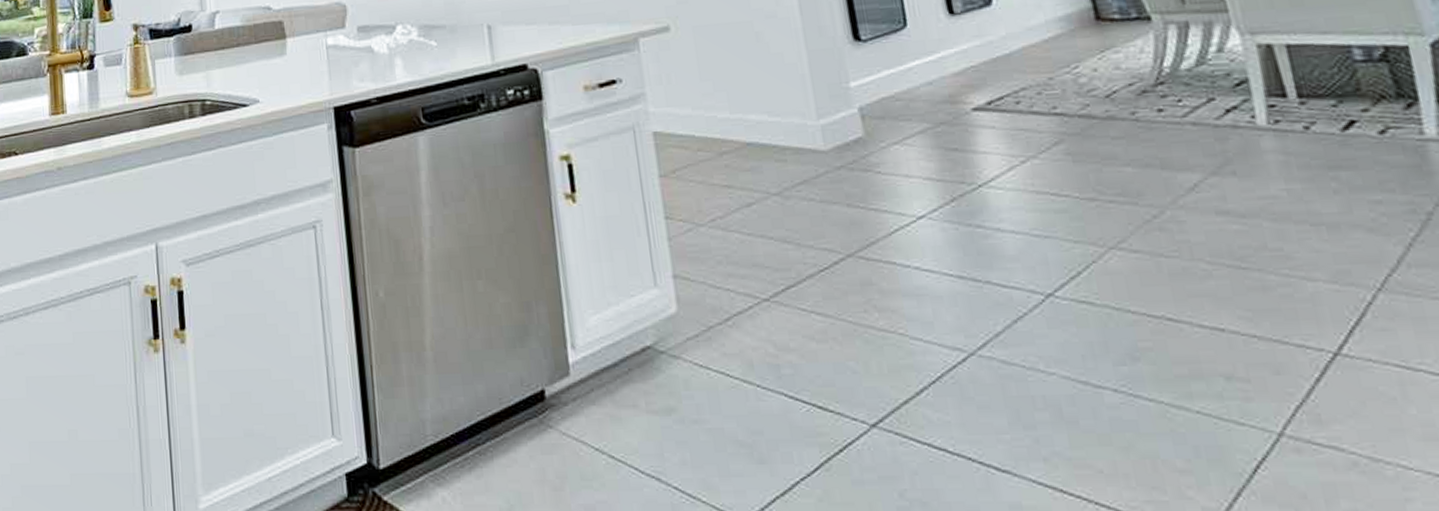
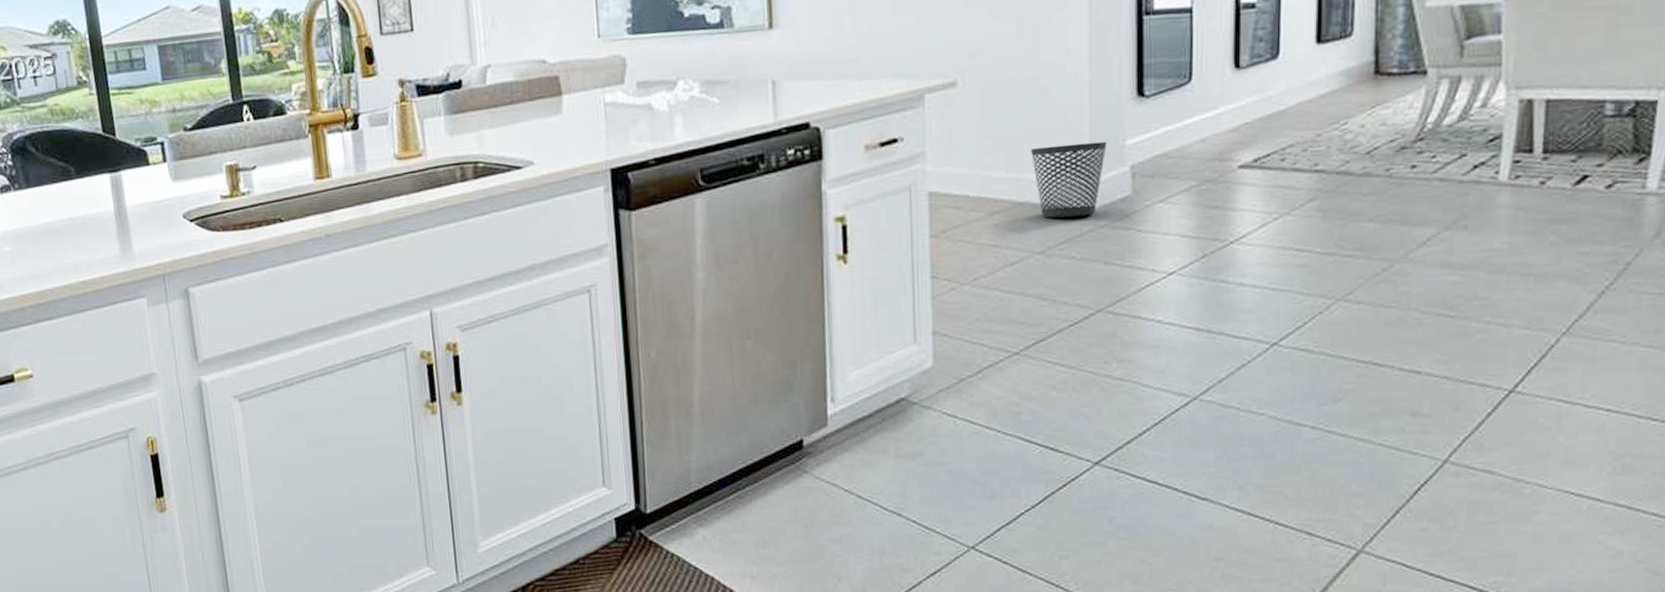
wastebasket: none [753,83,831,159] -> present [1031,141,1107,218]

